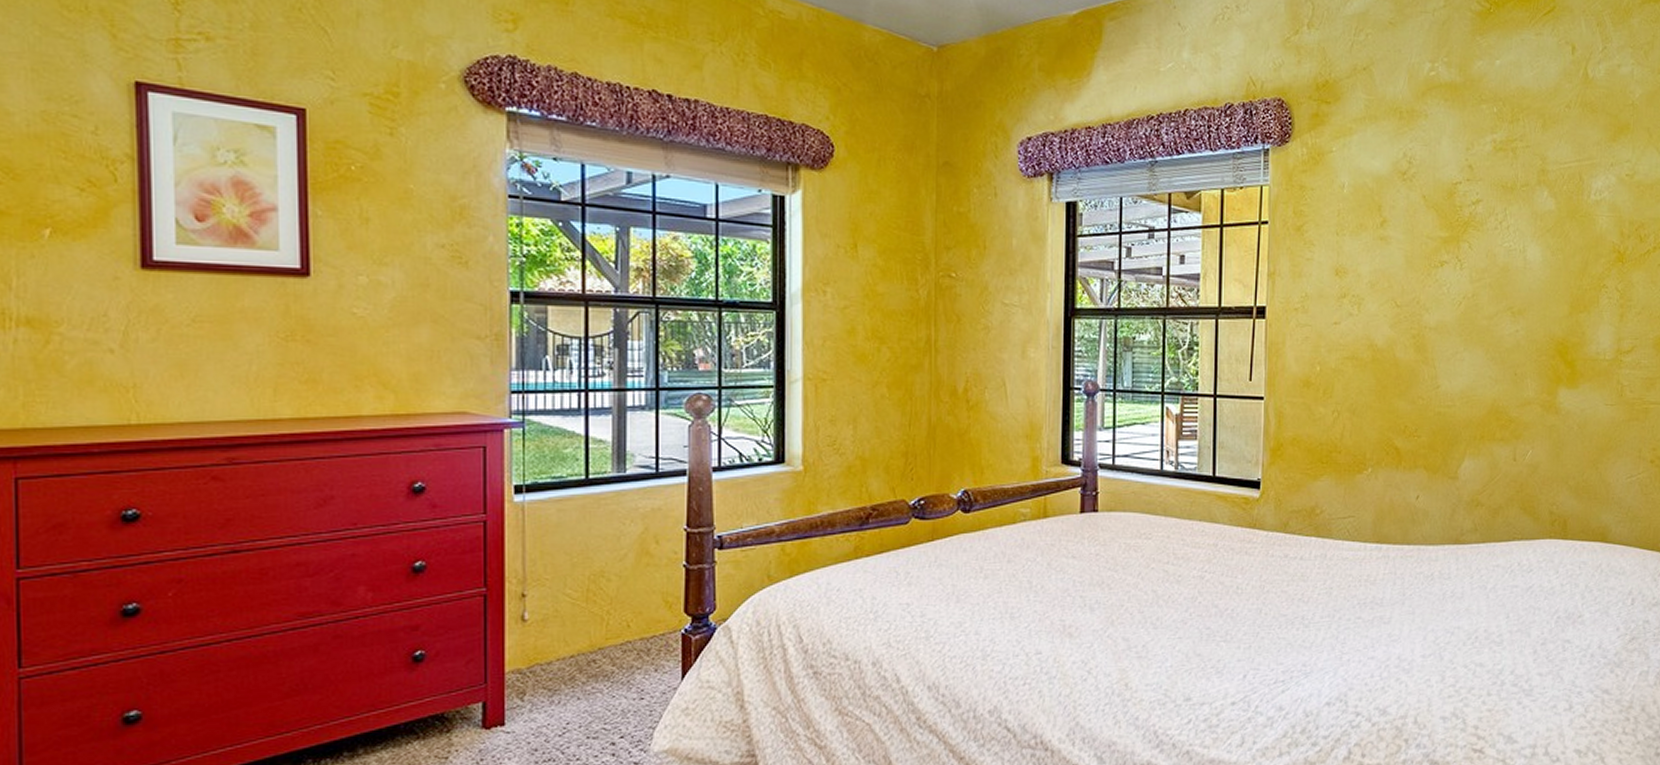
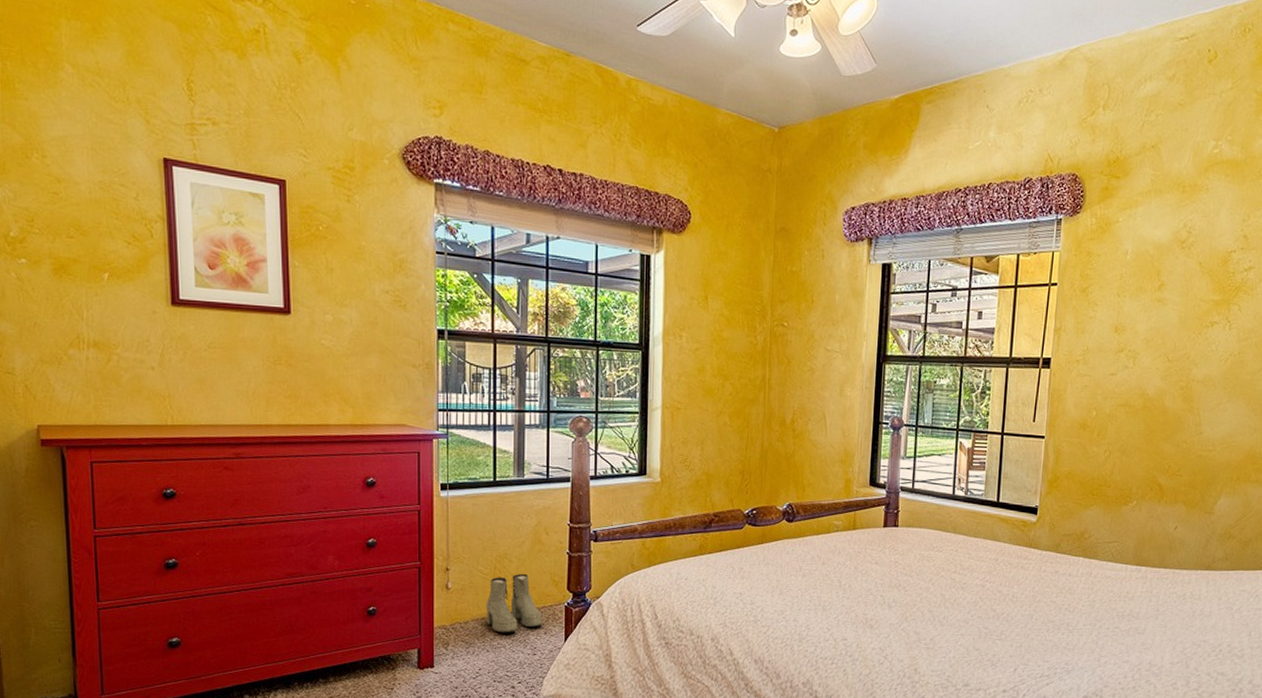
boots: none [576,594,652,674] -> present [486,573,543,633]

